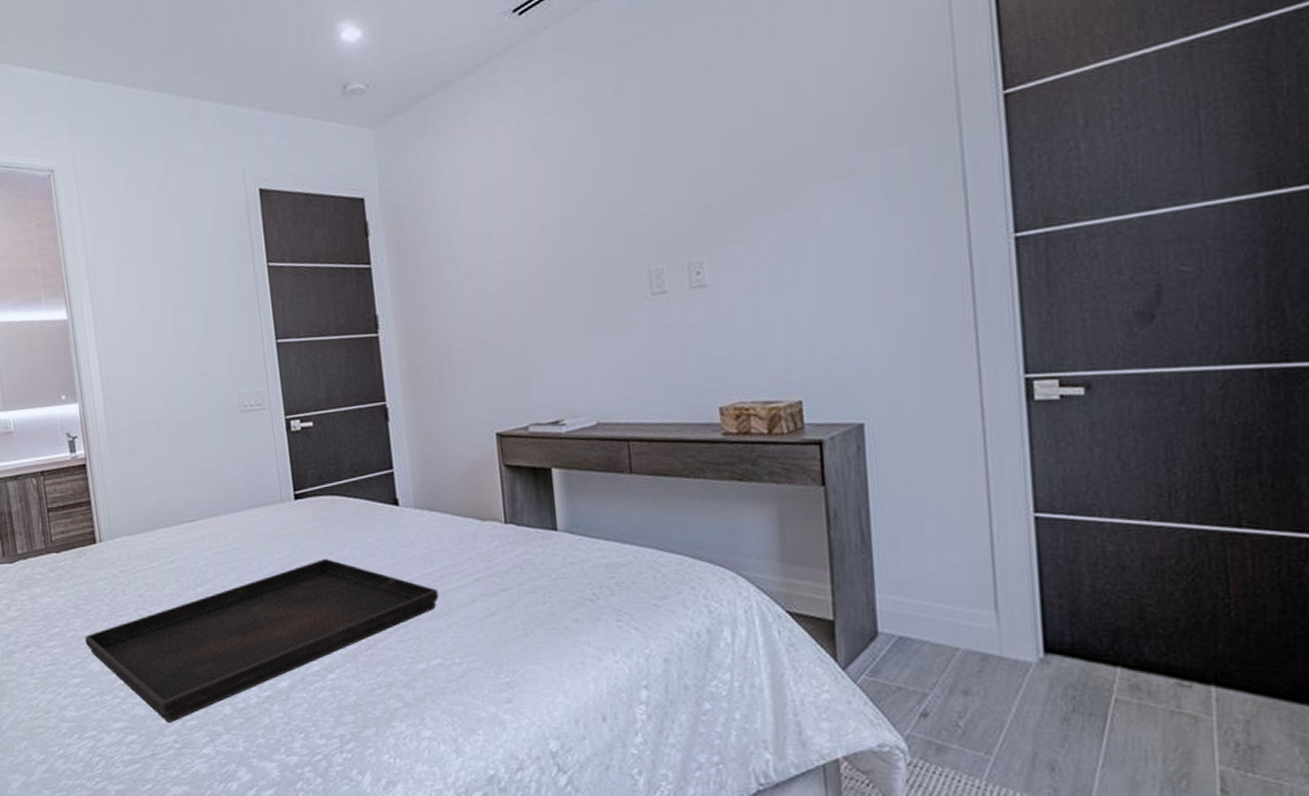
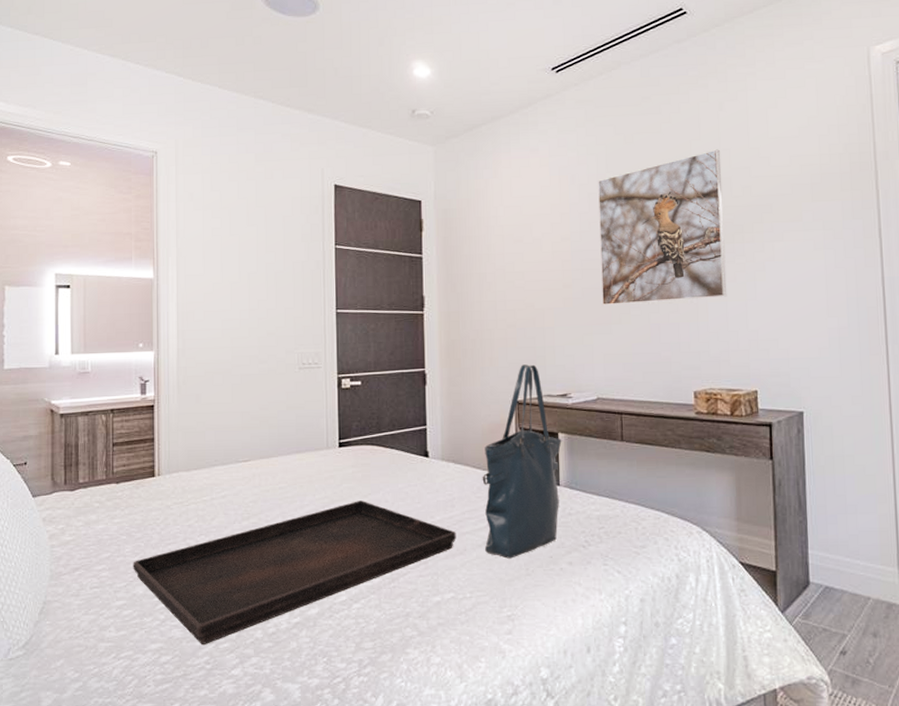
tote bag: none [463,388,559,618] -> present [482,364,562,559]
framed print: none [580,92,758,310] -> present [597,149,727,306]

